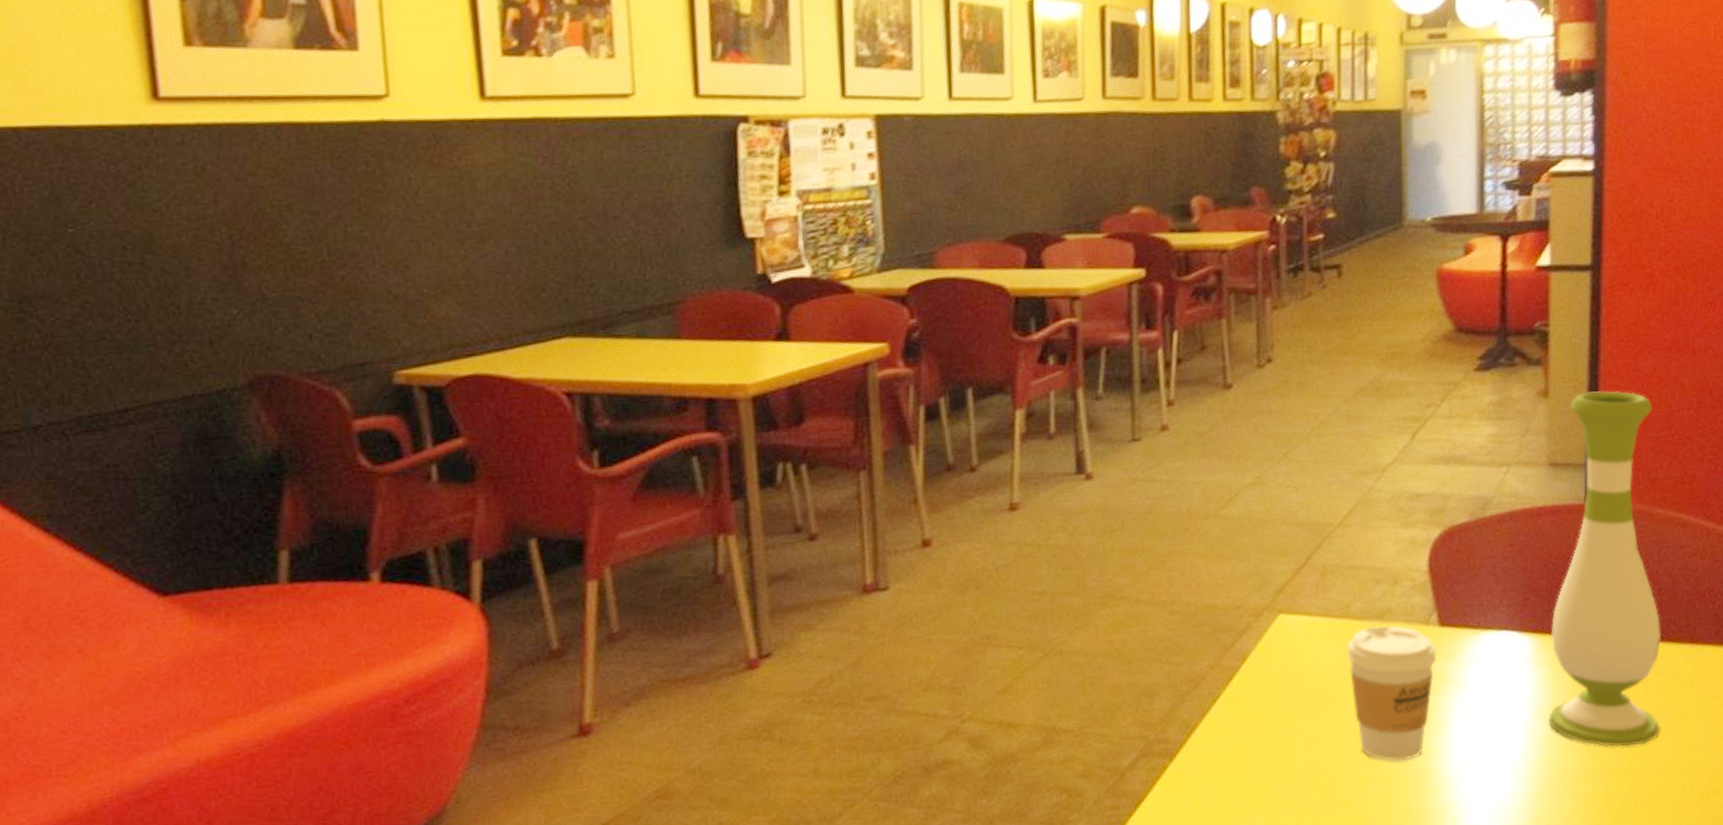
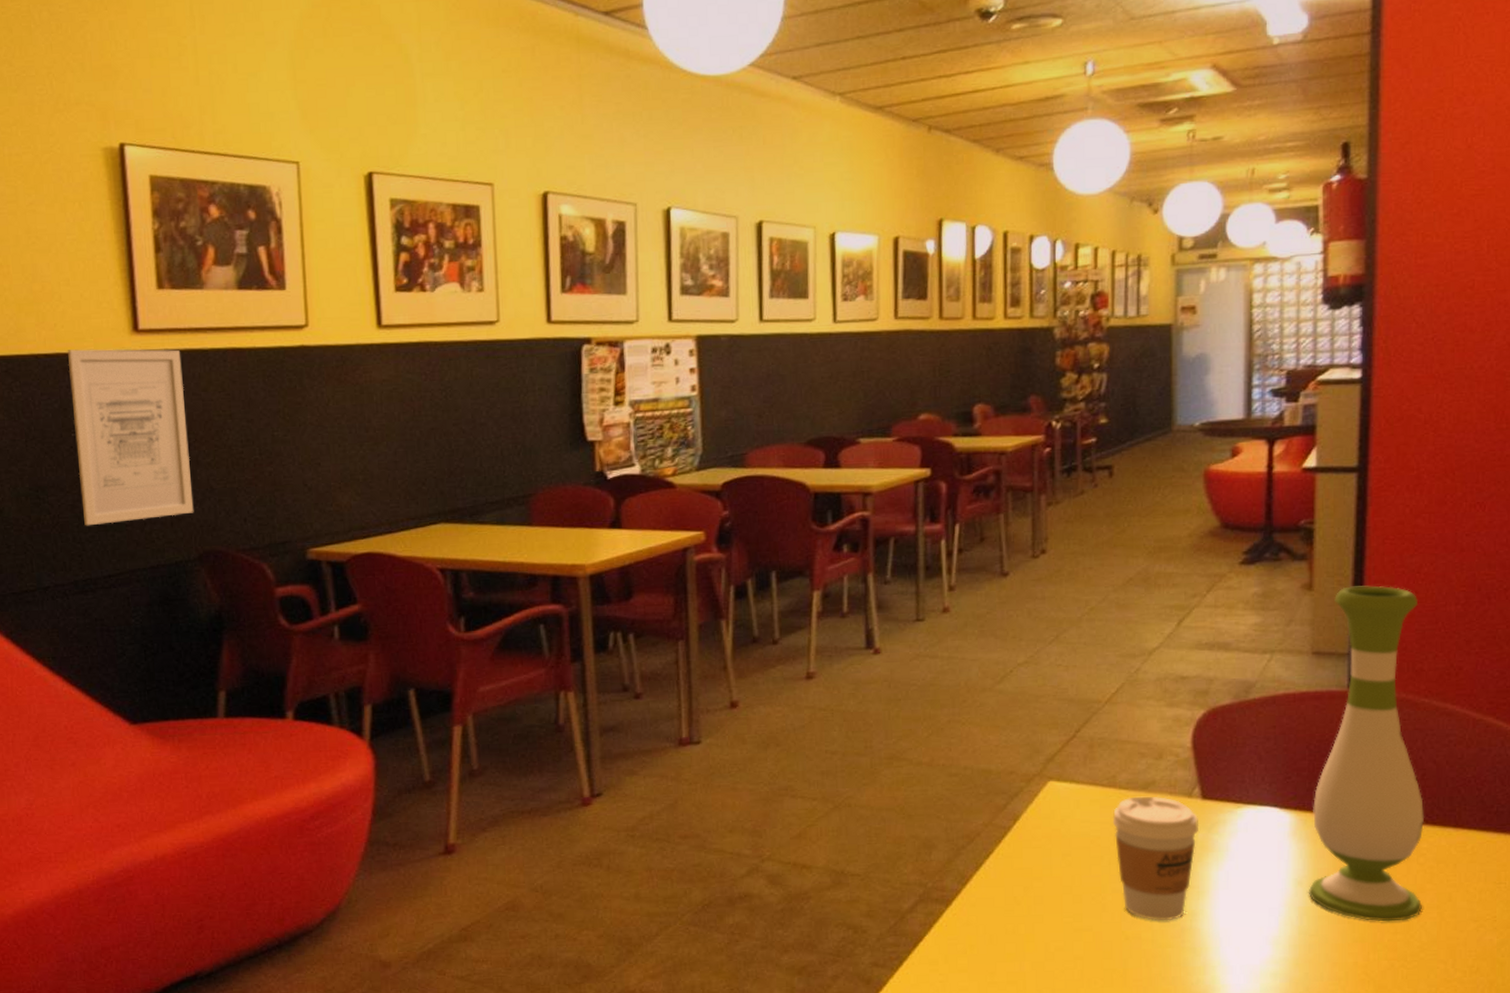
wall art: none [60,120,241,347] -> present [68,349,194,526]

